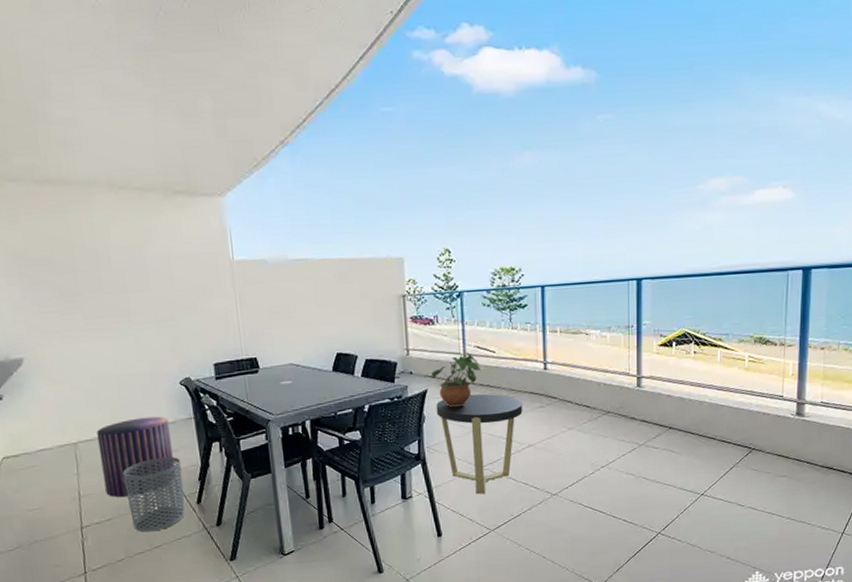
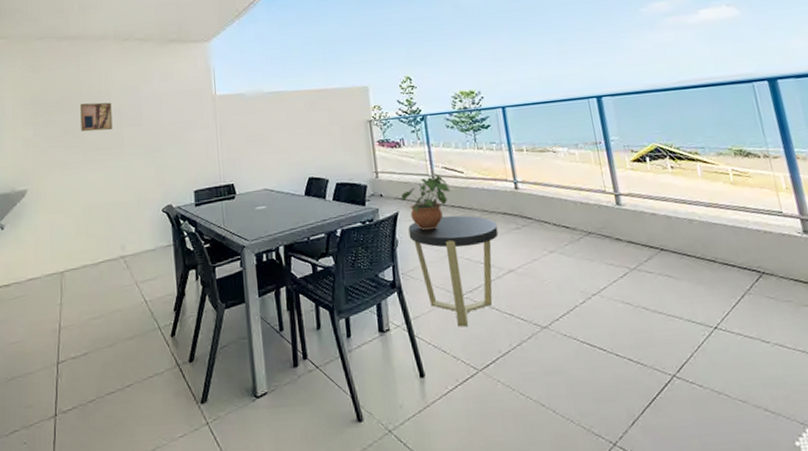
wall art: none [74,262,116,296] -> present [80,102,113,132]
stool: present [97,416,174,498] -> none [83,243,152,330]
waste bin: present [123,456,185,533] -> none [103,285,159,369]

